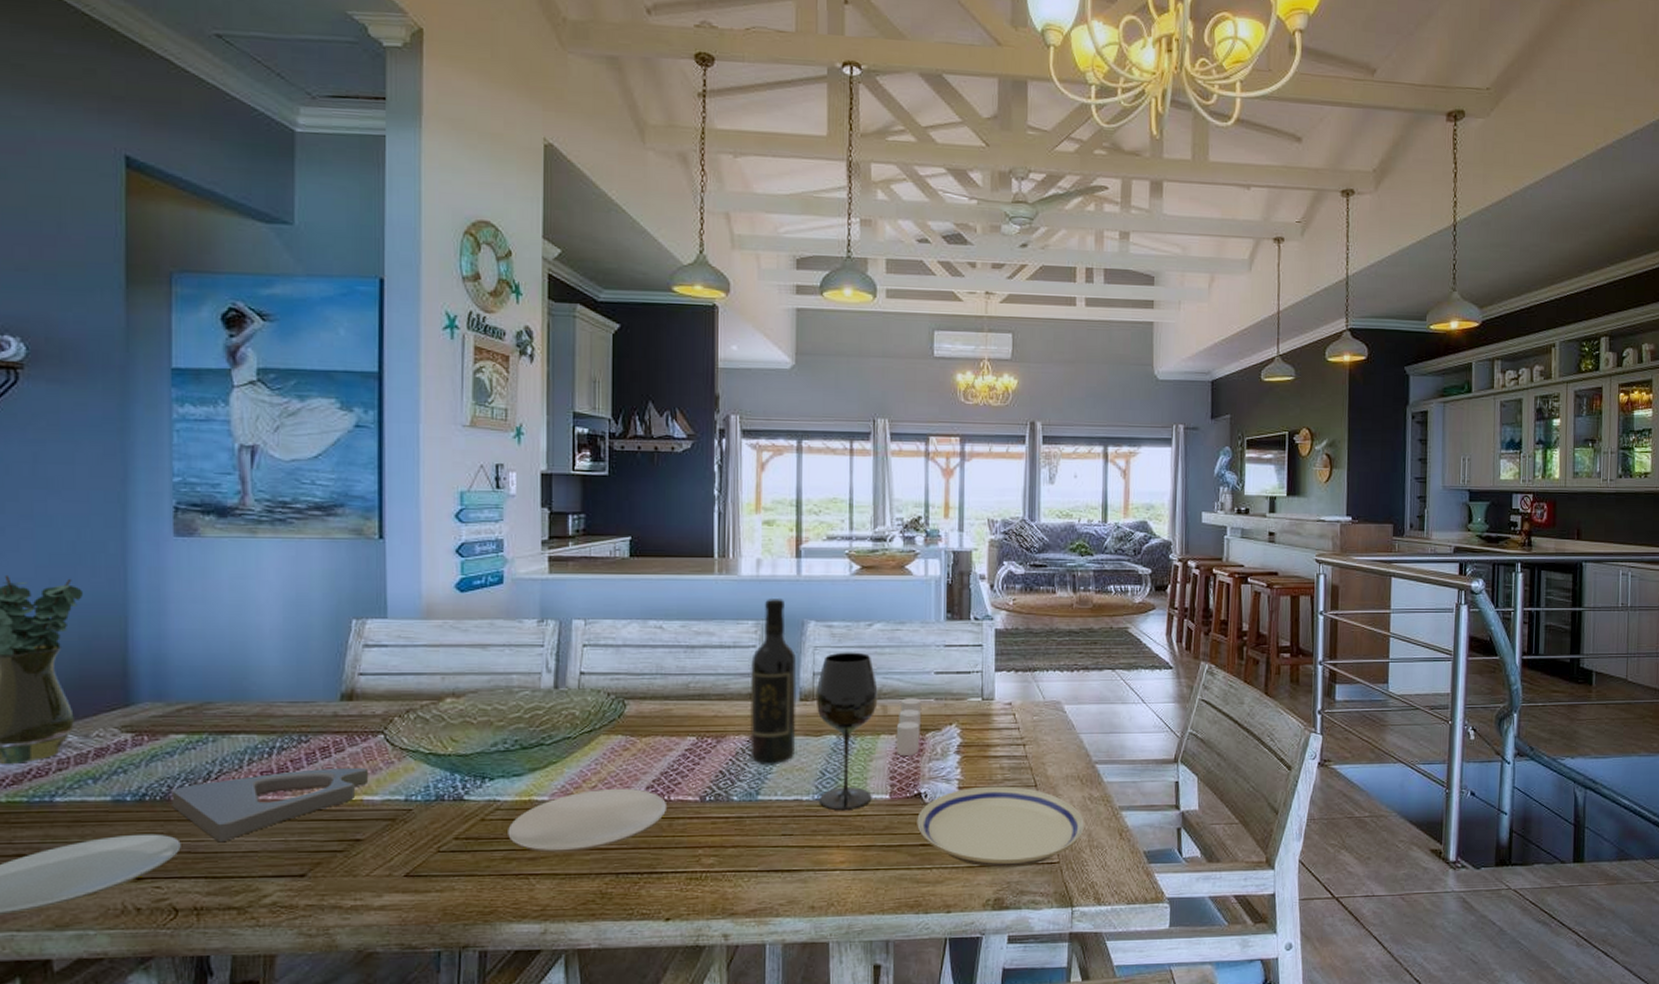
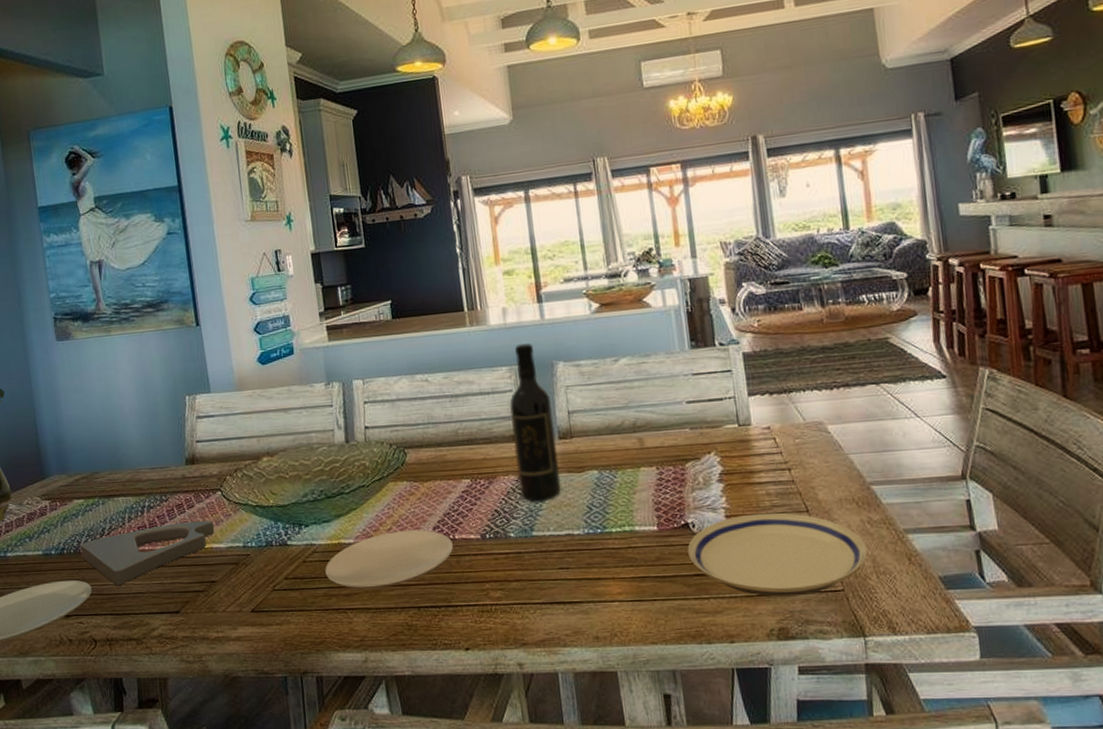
wine glass: present [815,652,878,810] -> none [573,388,640,543]
candle: present [897,698,922,757] -> none [655,429,681,488]

